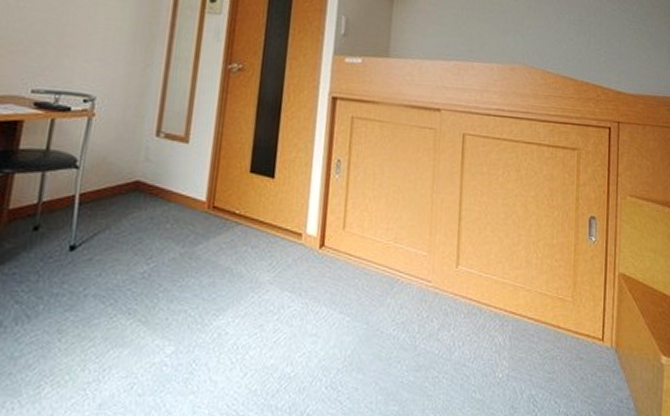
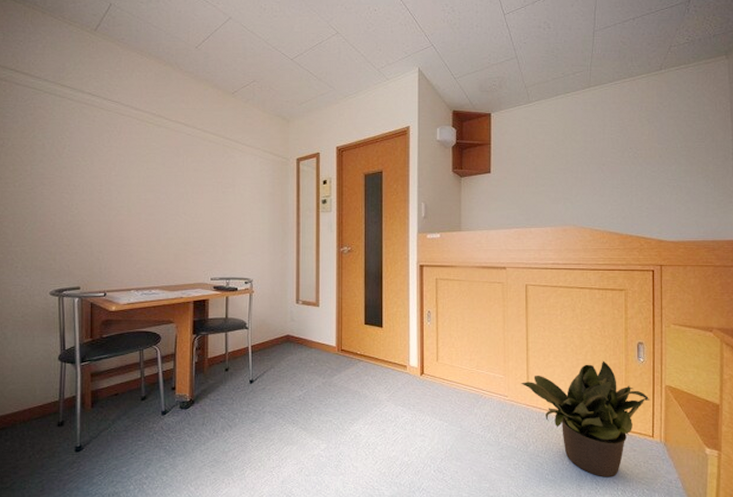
potted plant: none [448,238,601,396] -> present [521,360,650,477]

